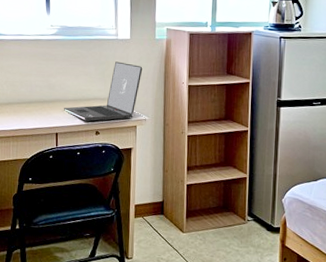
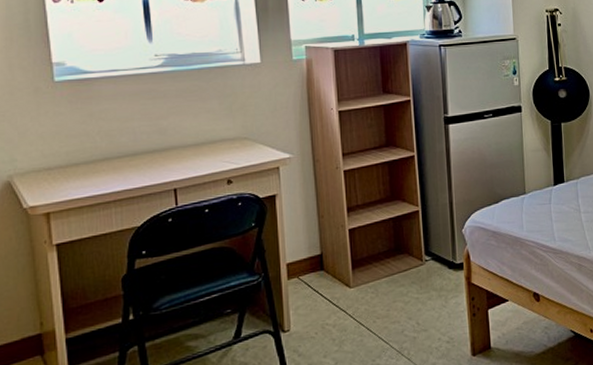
laptop: present [63,61,143,121] -> none [181,91,280,169]

